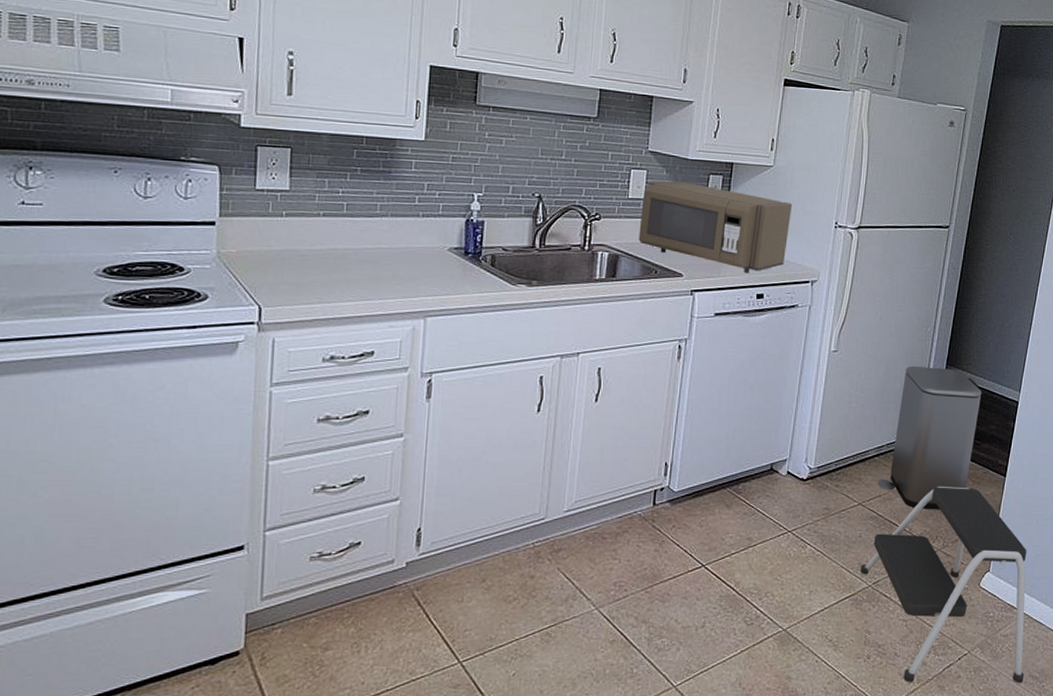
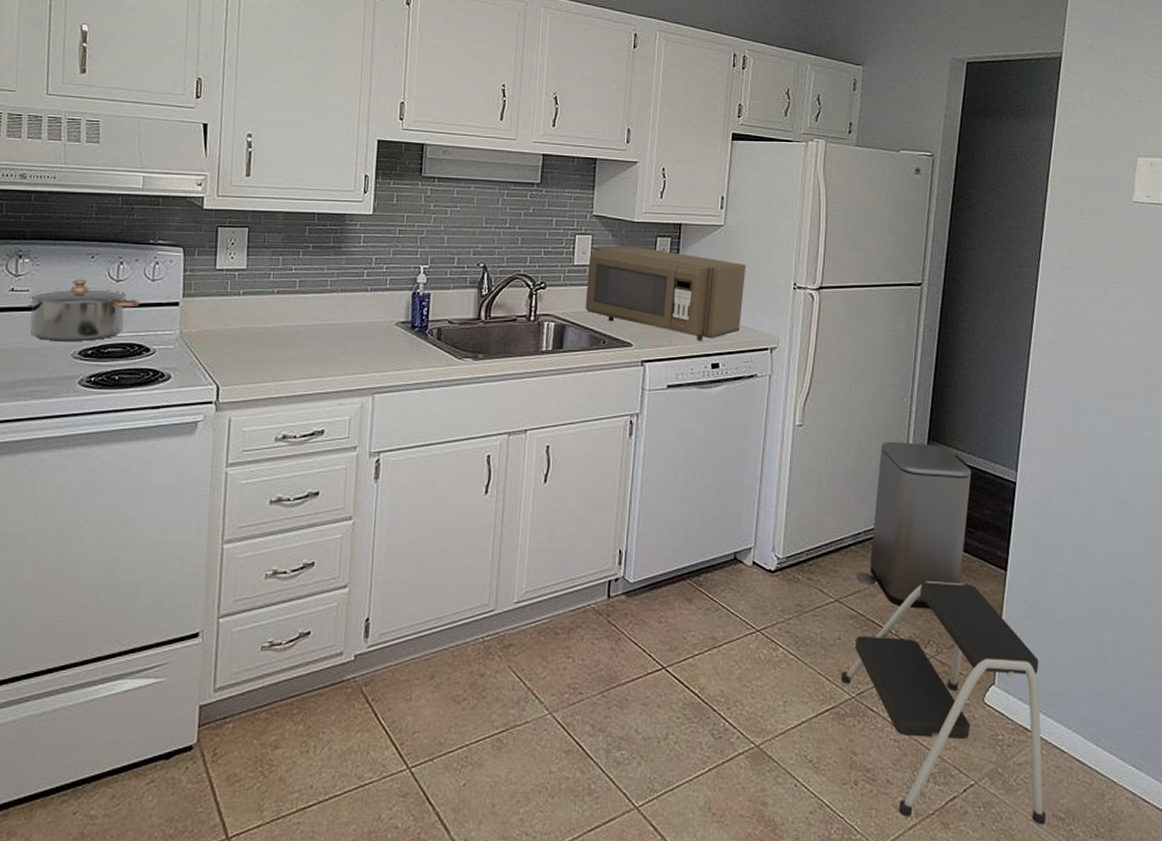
cooking pot: none [42,195,171,259] -> present [29,280,140,342]

